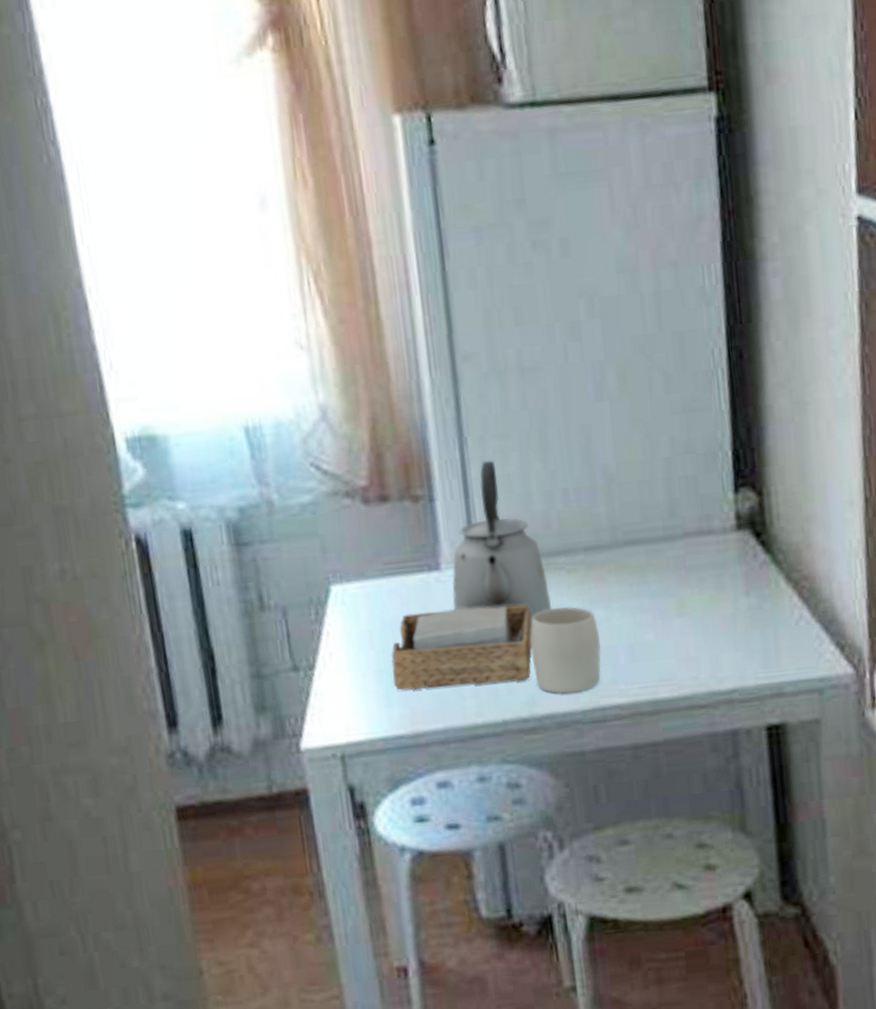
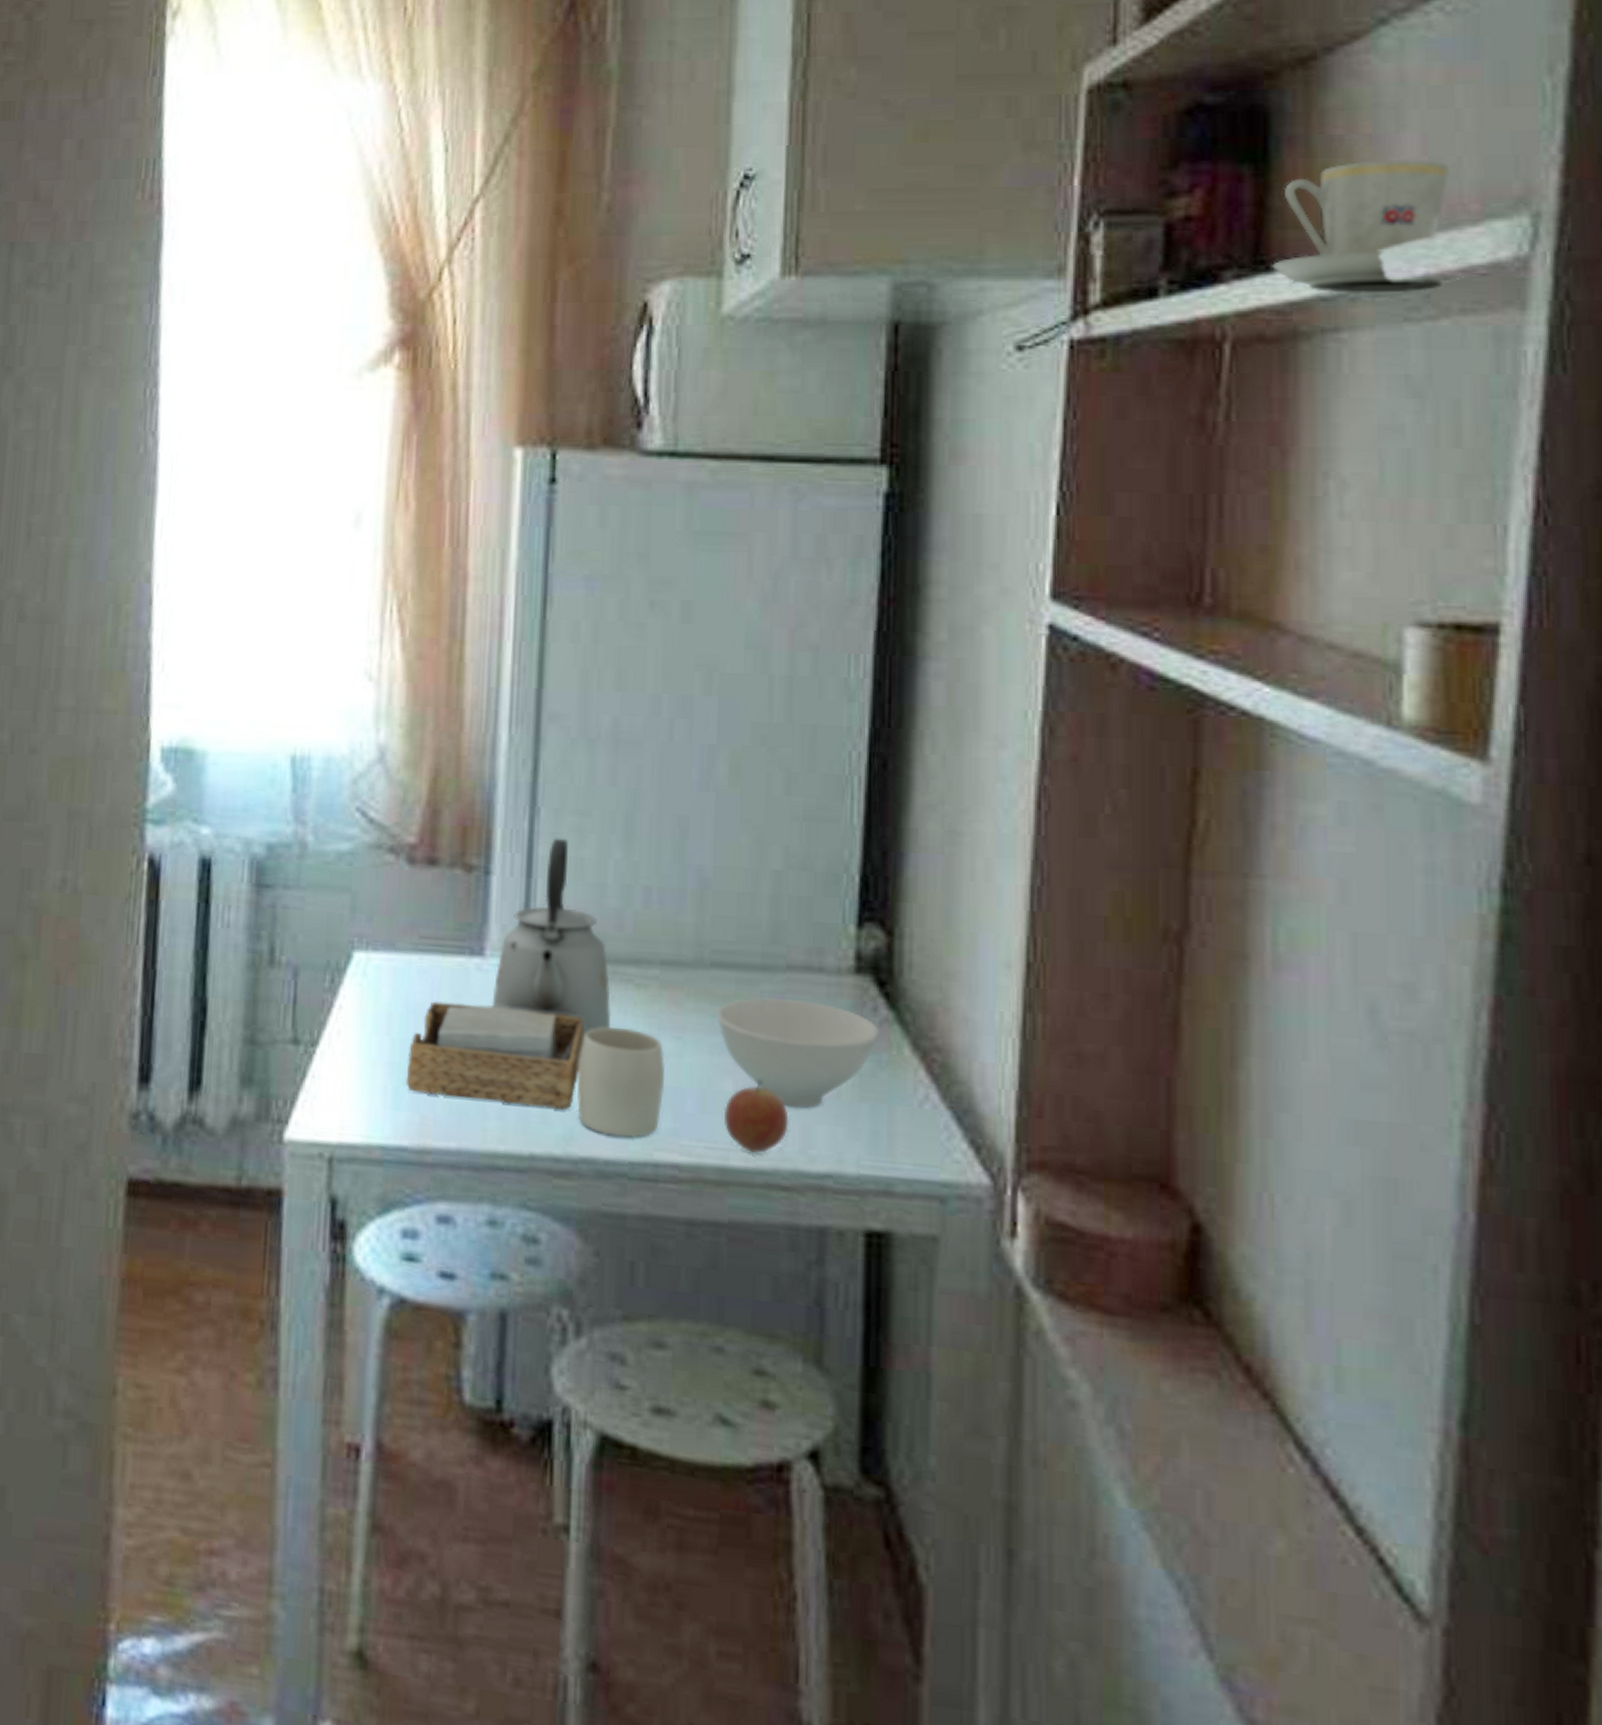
bowl: none [633,558,760,645] -> present [716,997,879,1109]
fruit: none [650,627,701,685] -> present [724,1079,789,1153]

